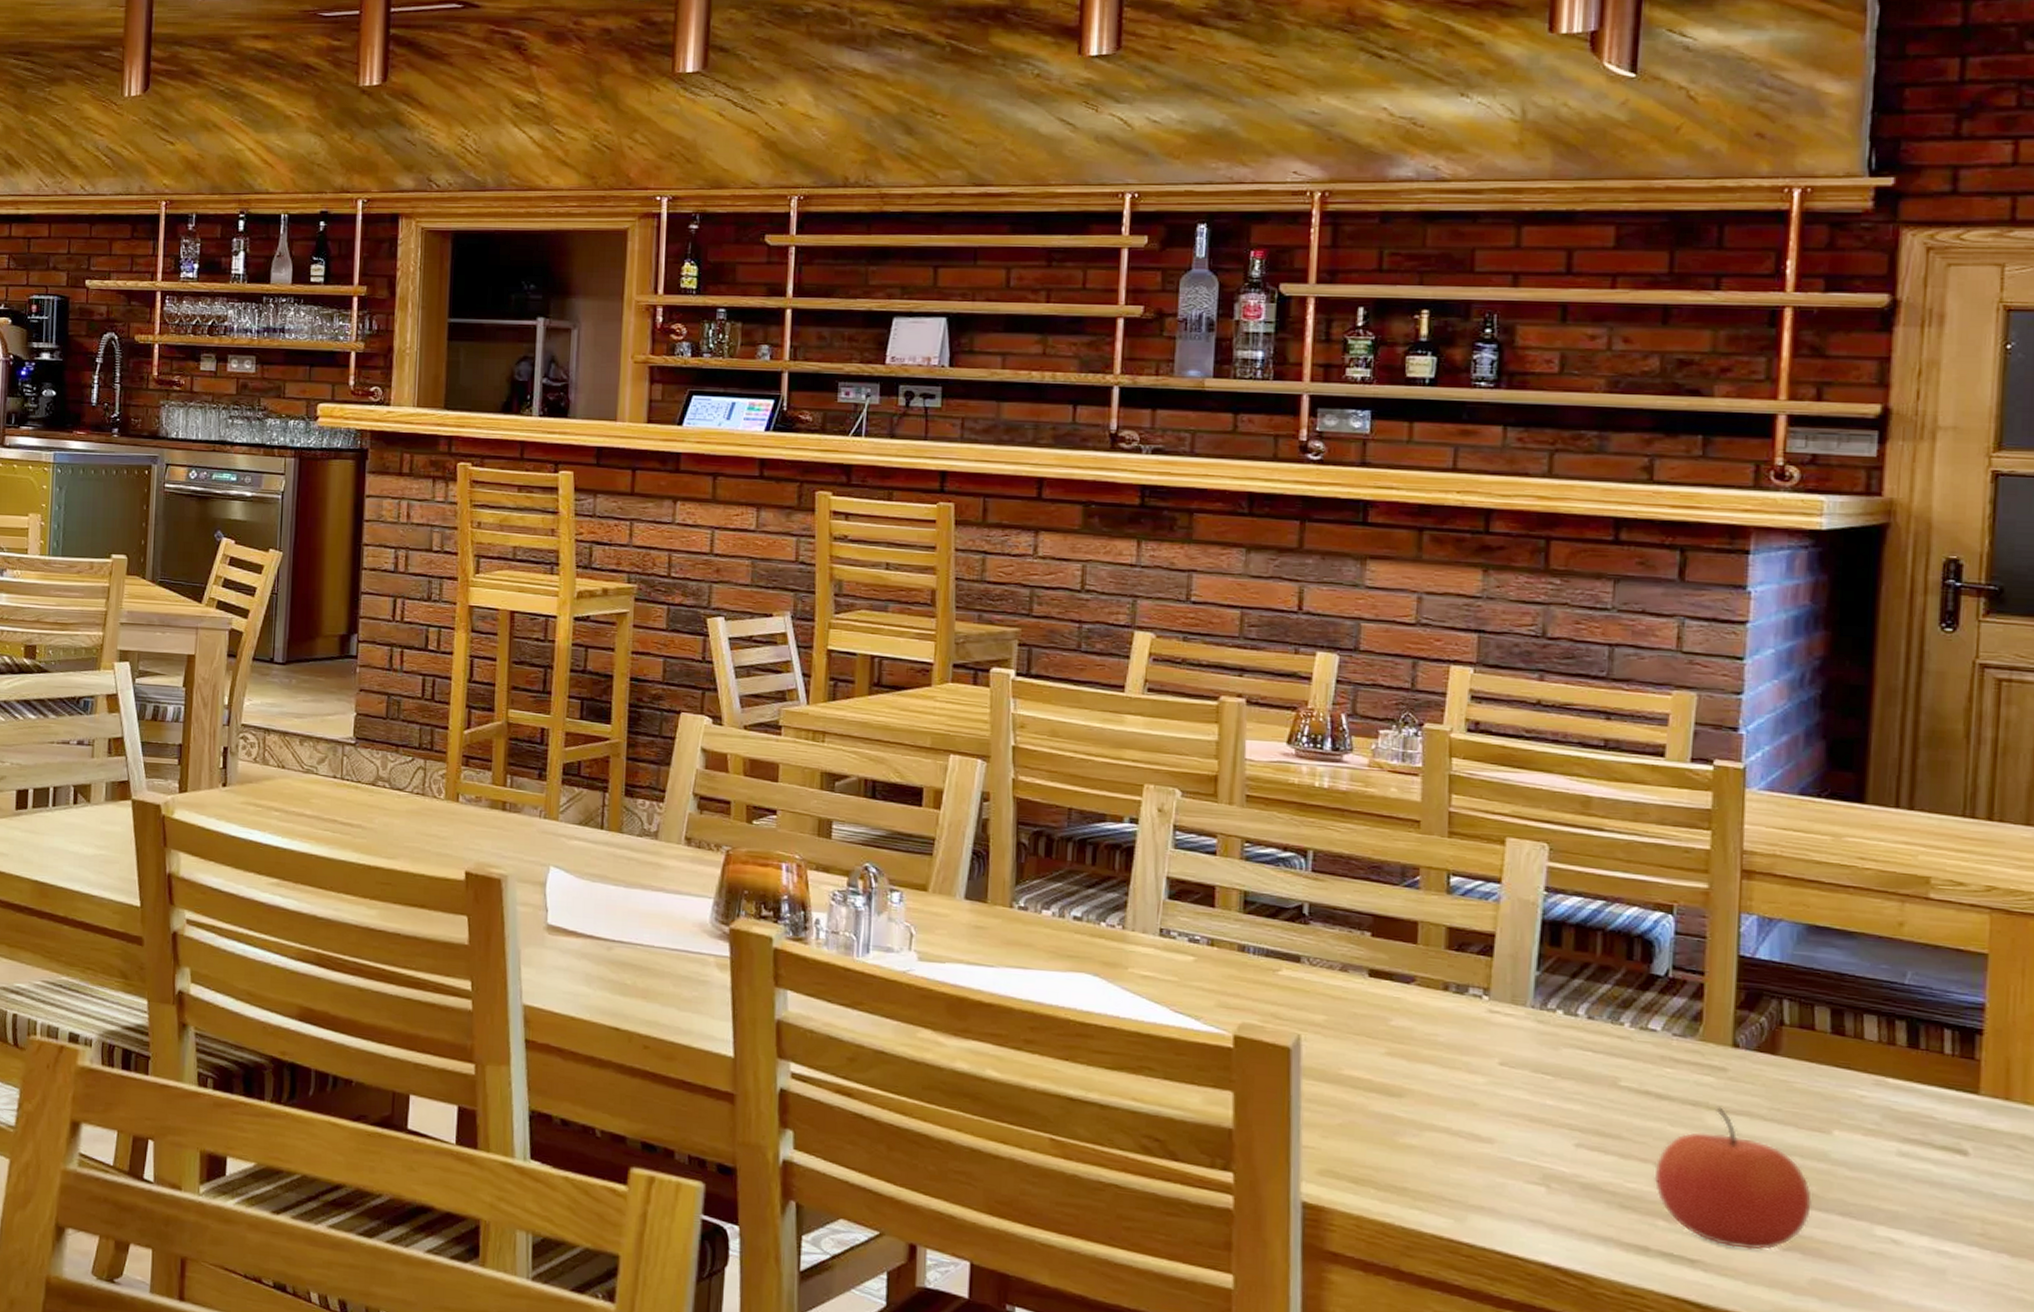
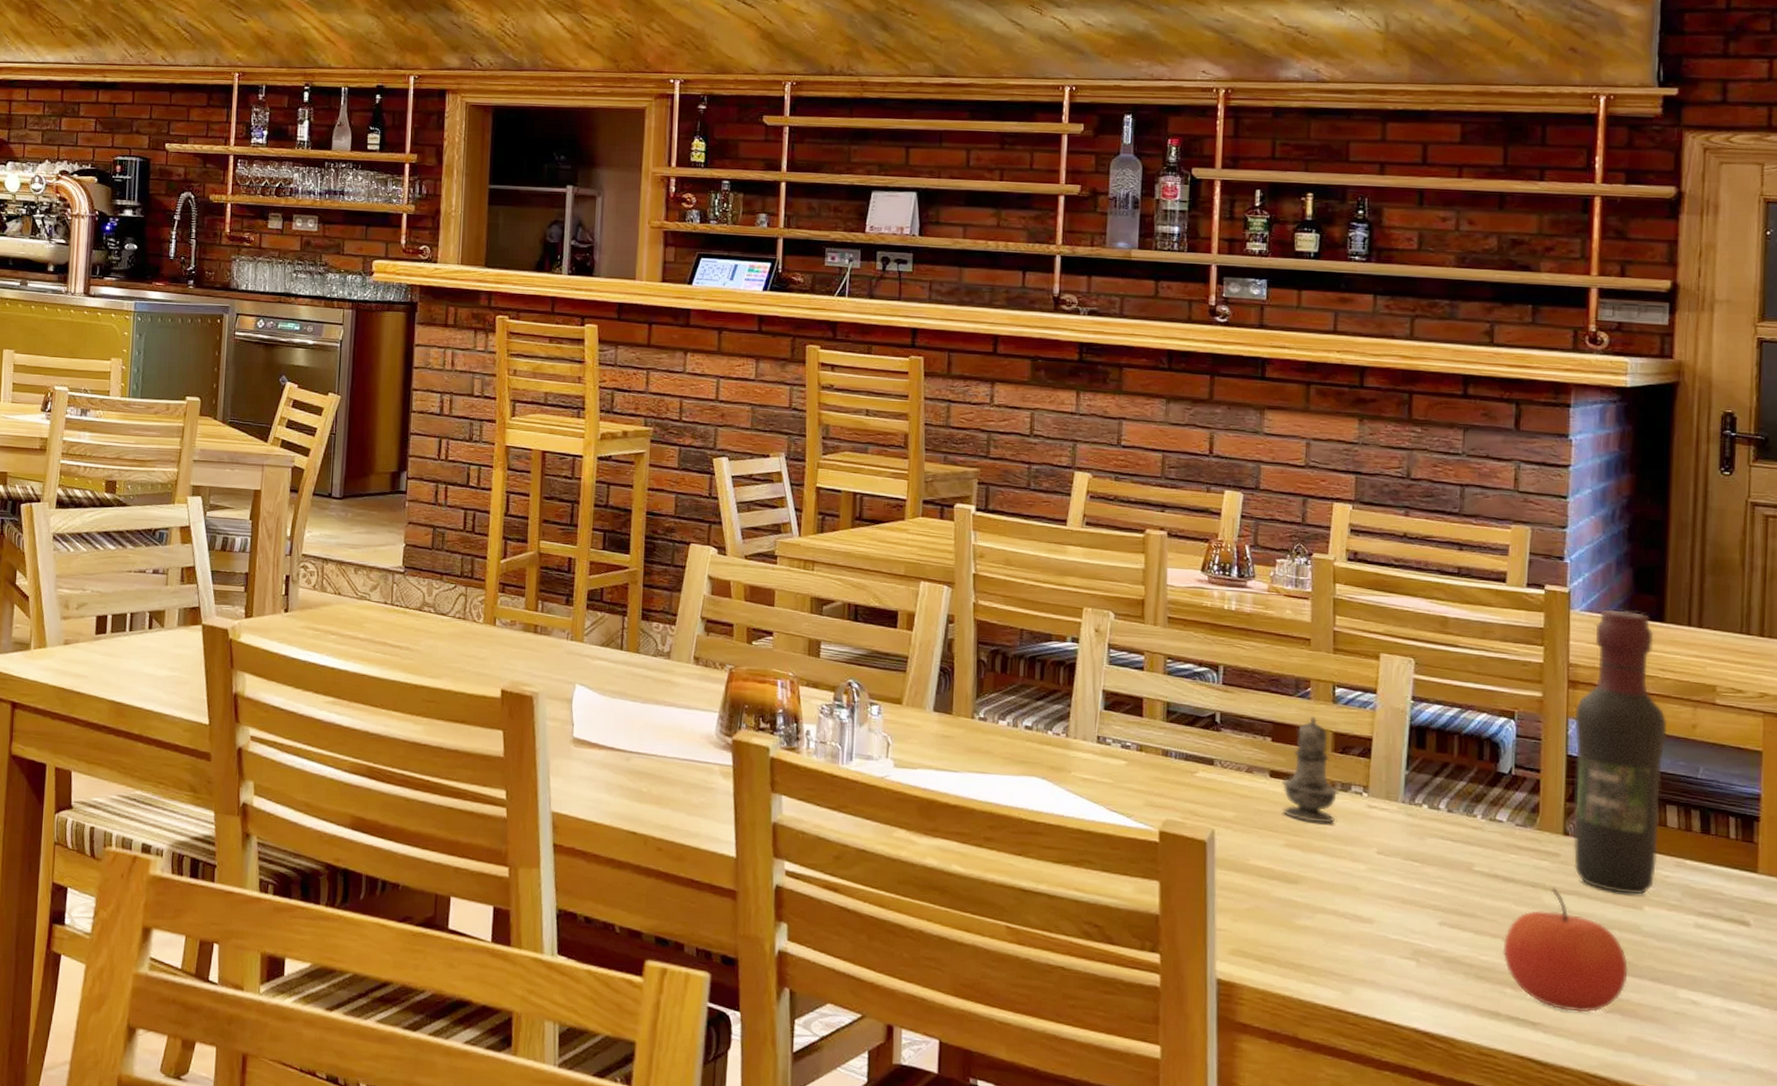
salt shaker: none [1383,908,1454,1031] -> present [1281,716,1340,824]
wine bottle: none [1745,789,1867,1117] -> present [1574,610,1668,895]

